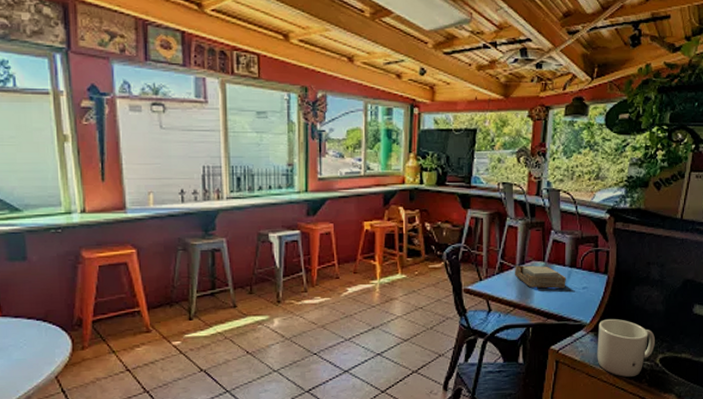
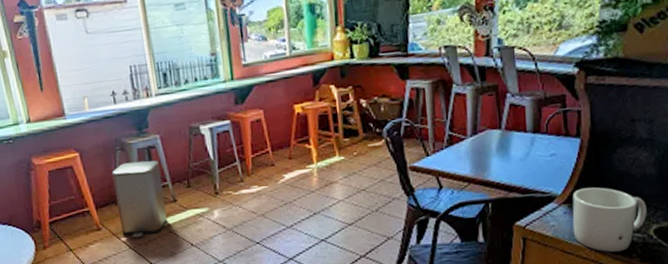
pedal bin: none [170,263,225,343] -> present [111,160,168,238]
napkin holder: present [515,265,566,289] -> none [466,134,529,160]

